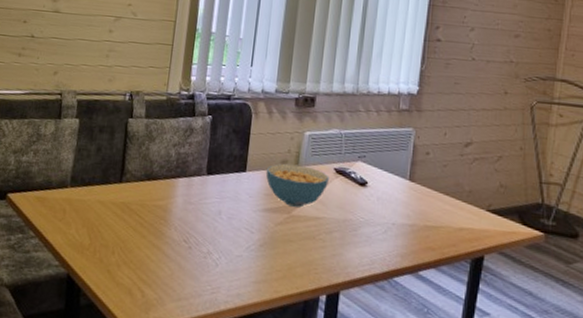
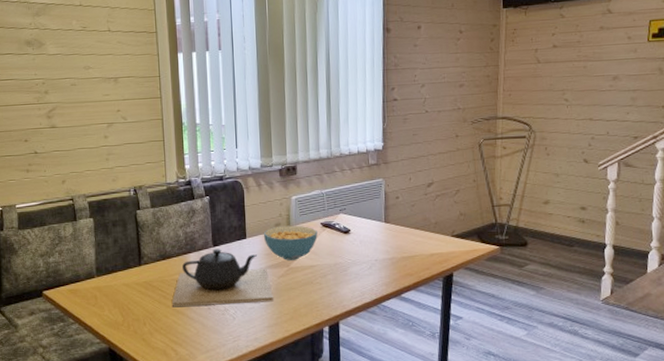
teapot: none [147,177,267,253] -> present [171,249,273,308]

